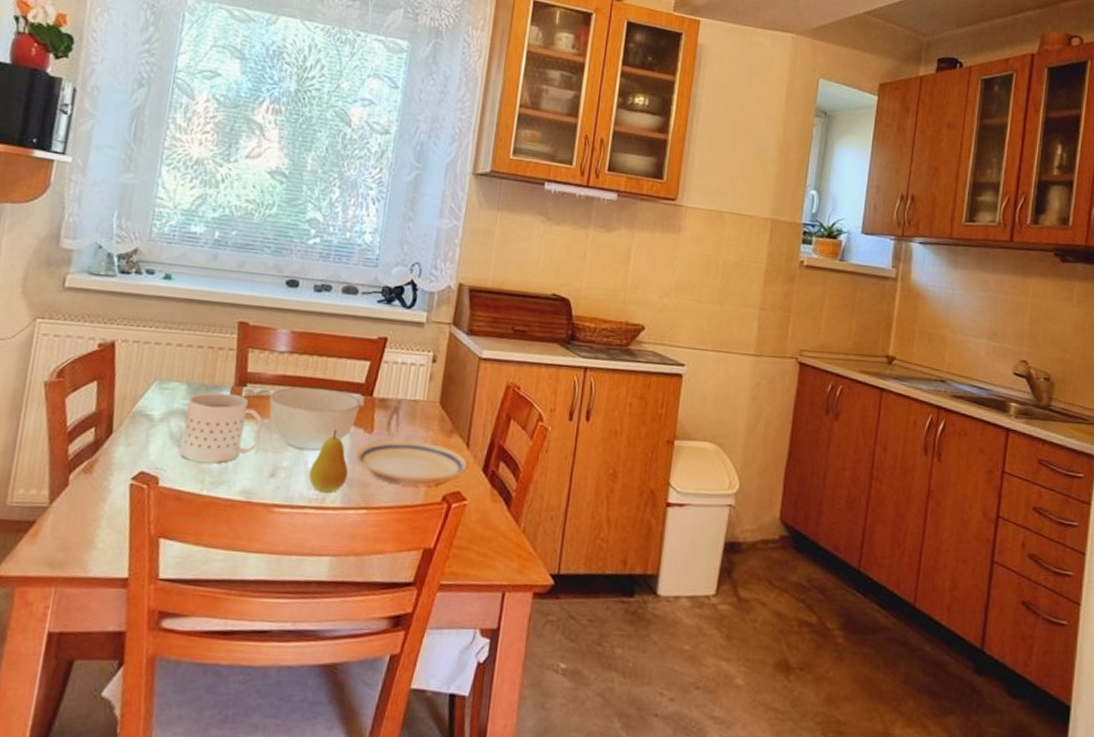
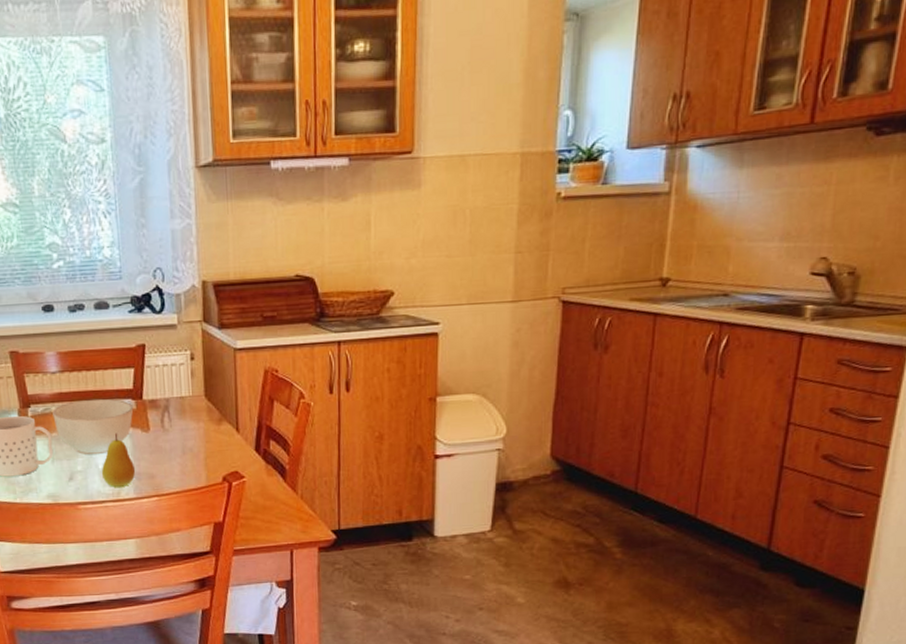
plate: present [355,440,468,487] -> none [138,432,240,473]

